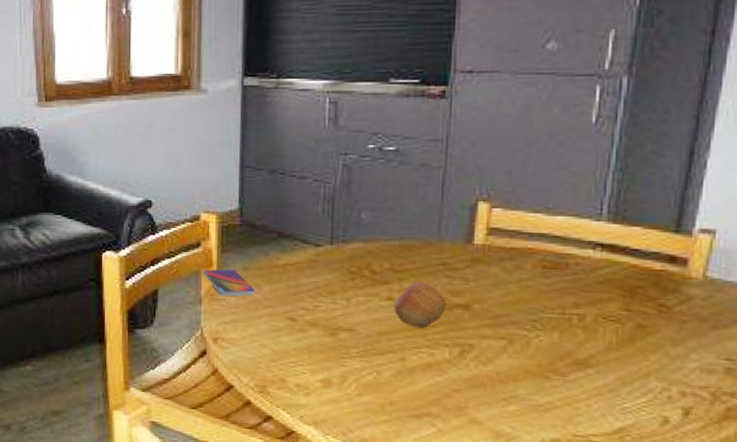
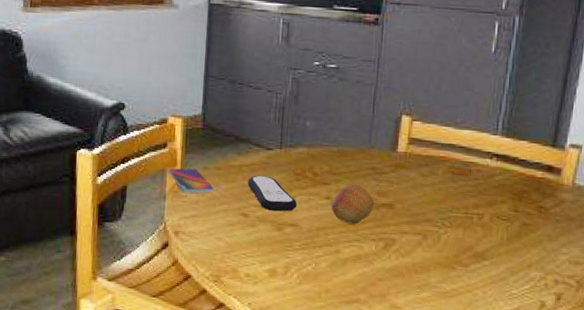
remote control: none [294,275,353,315] -> present [248,175,297,212]

